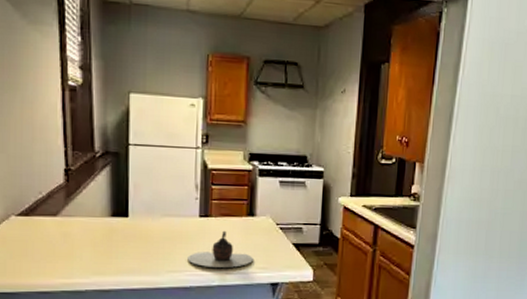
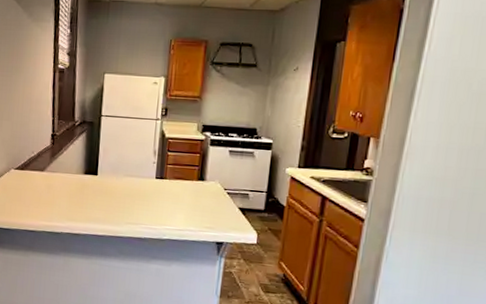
teapot: present [188,230,253,268] -> none [143,191,201,225]

